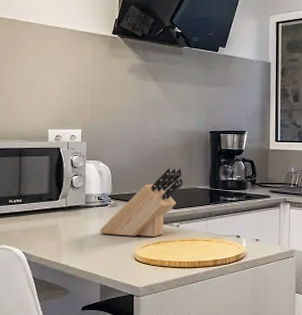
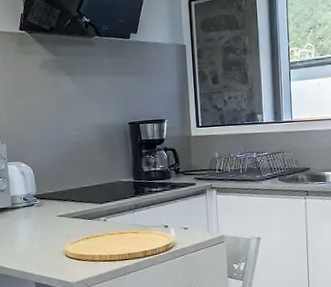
knife block: present [99,168,184,238] -> none [28,162,107,234]

